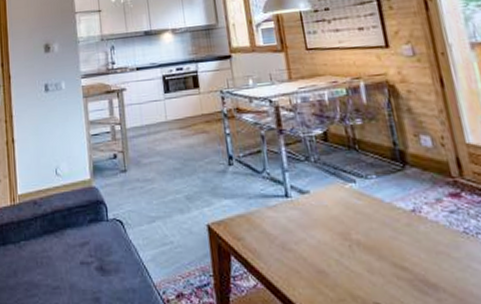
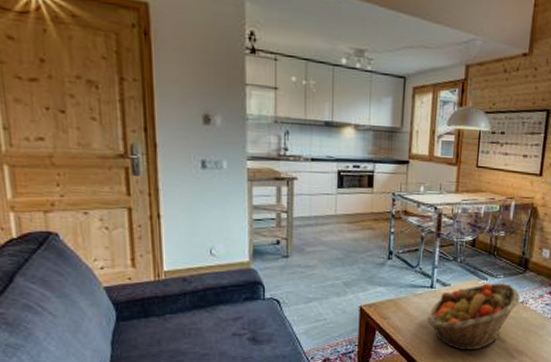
fruit basket: none [289,185,409,284] -> present [427,283,520,351]

